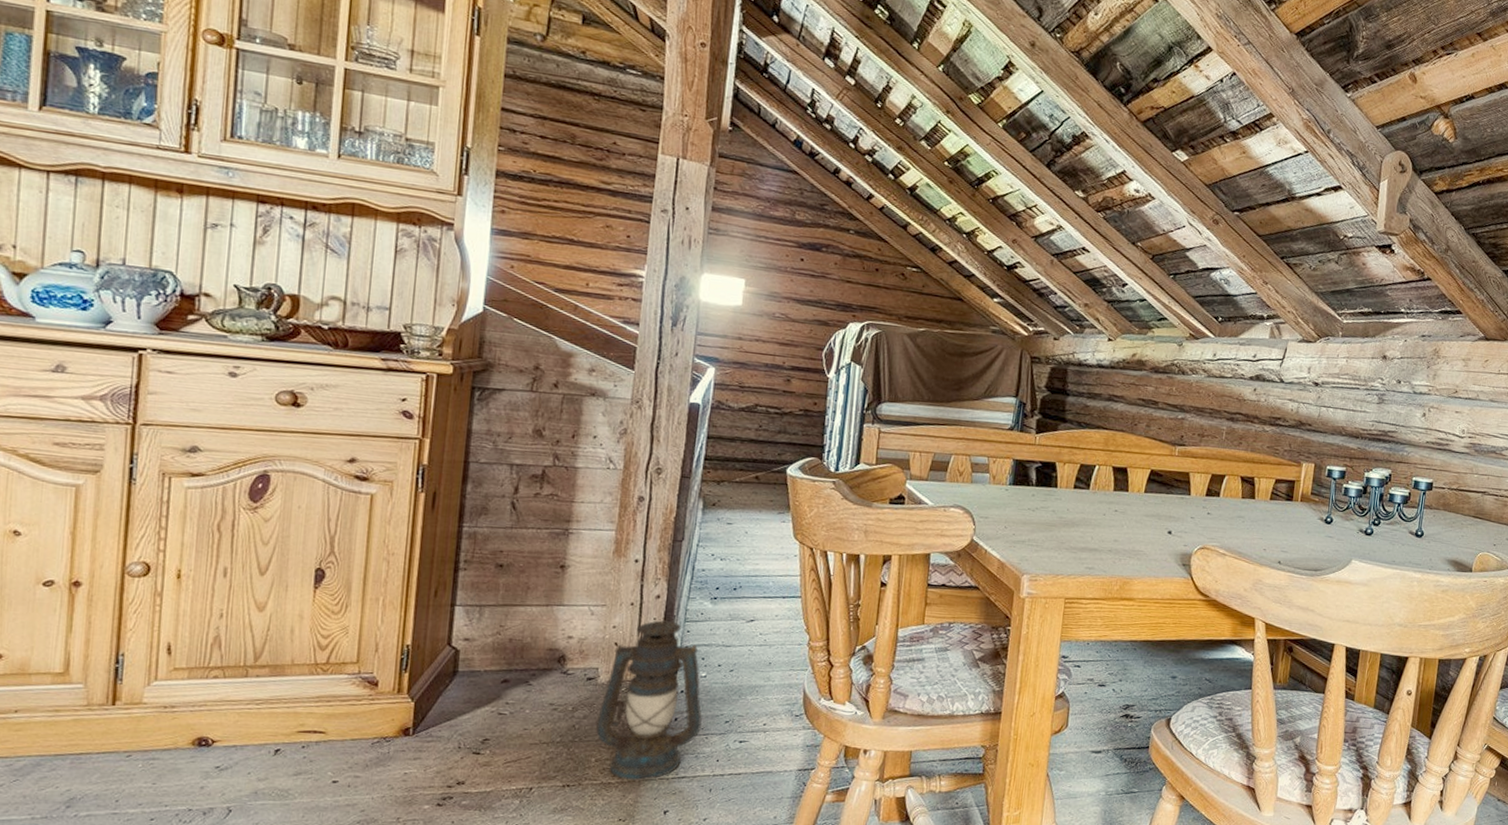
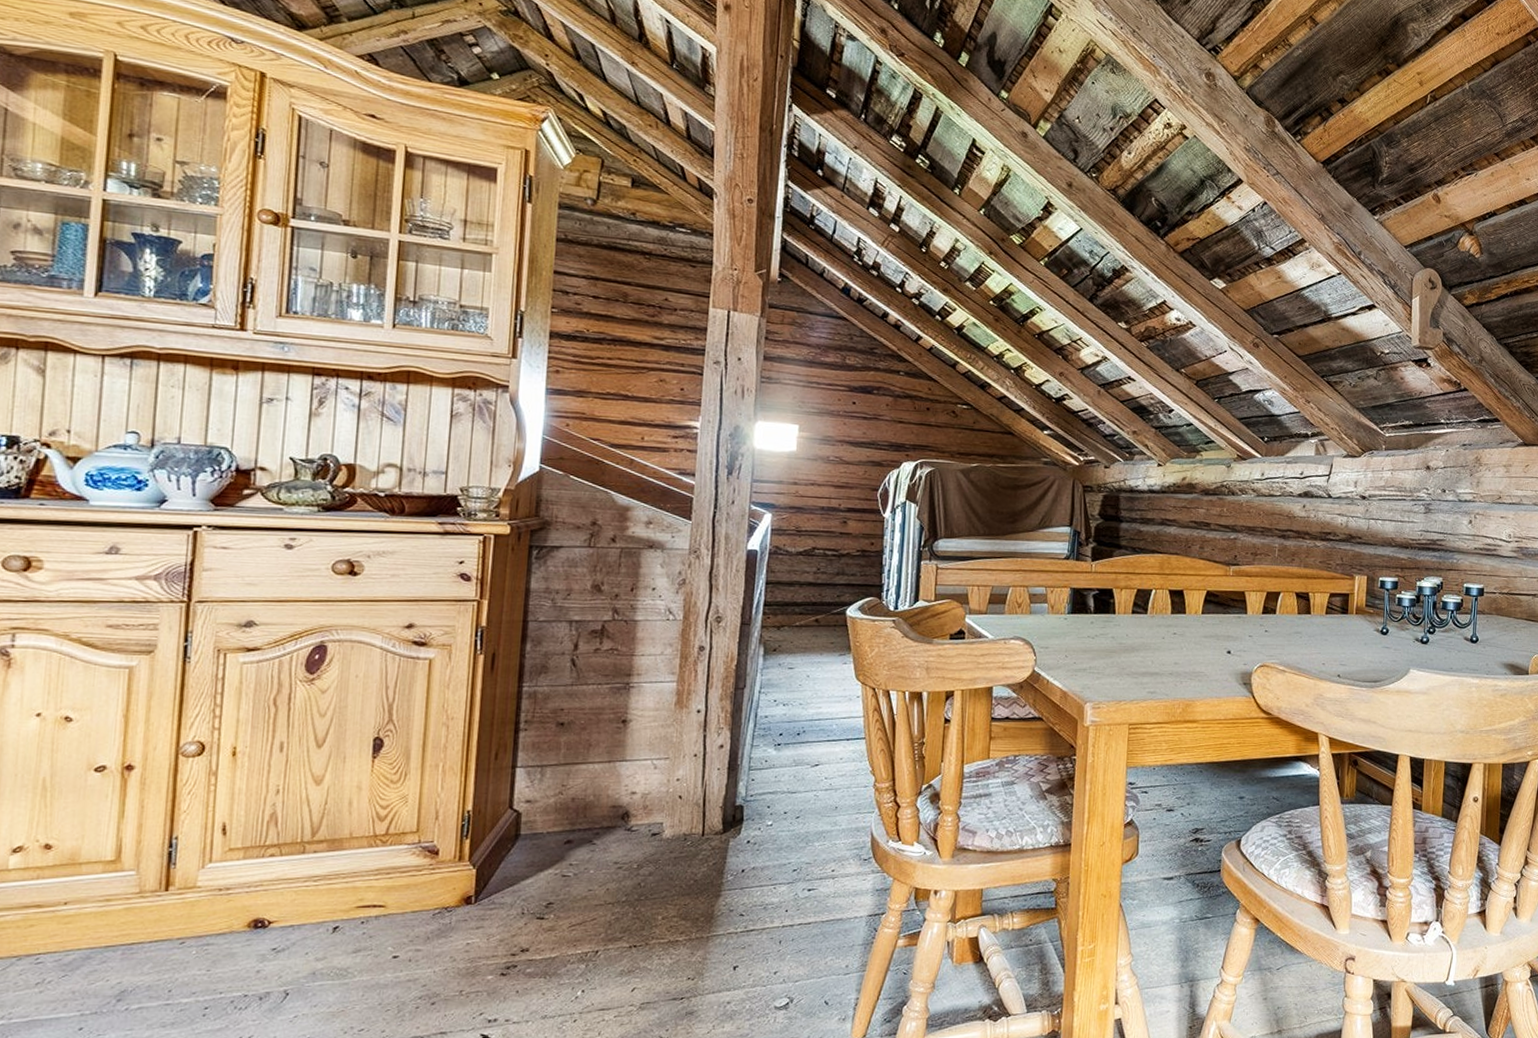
lantern: present [595,620,702,781] -> none [661,770,769,937]

